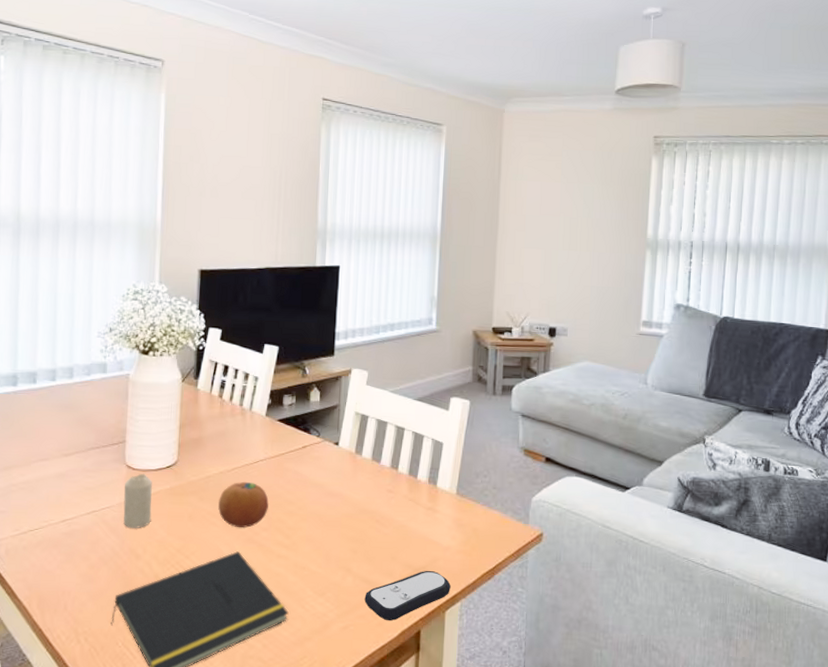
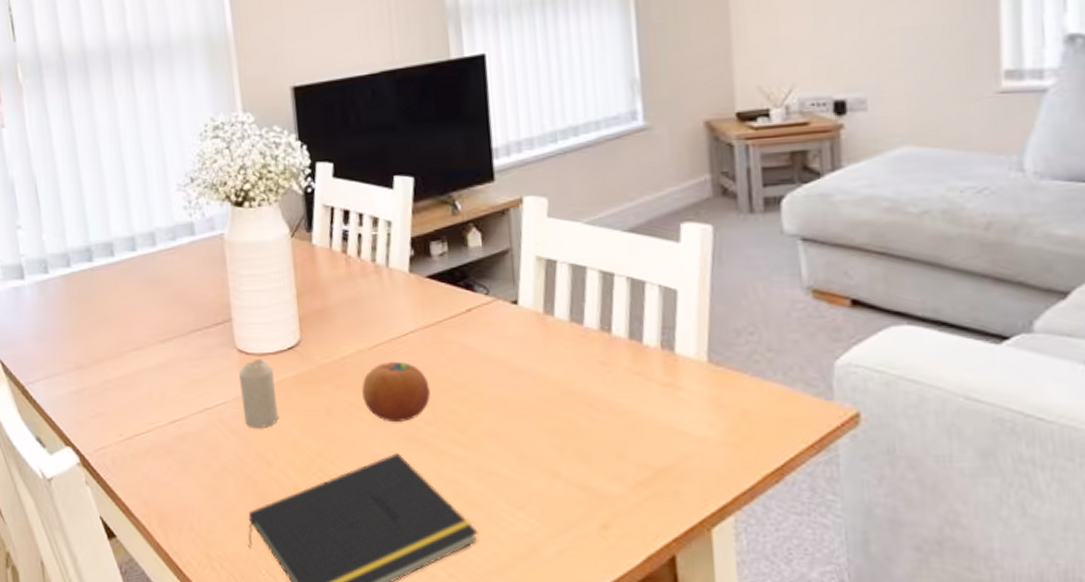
remote control: present [364,570,451,621] -> none [584,471,716,543]

